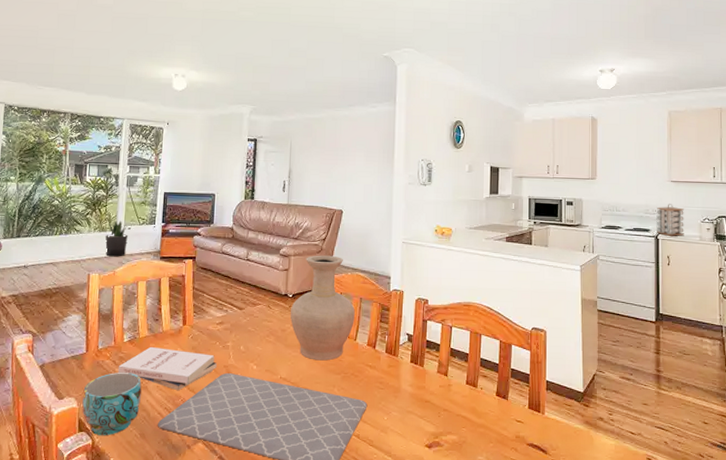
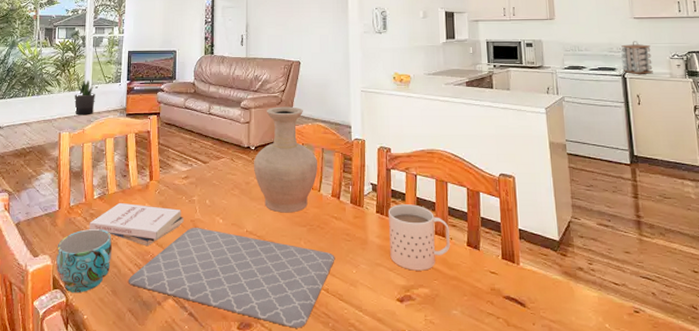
mug: none [421,354,480,419] -> present [388,204,450,271]

